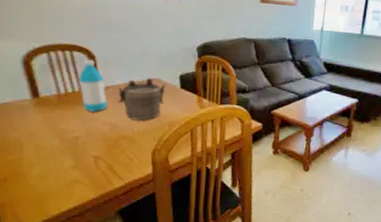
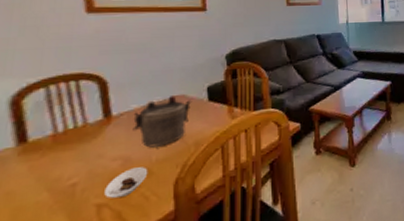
water bottle: present [78,59,107,112] -> none [83,85,119,148]
saucer: none [99,134,132,155] -> present [104,167,148,198]

